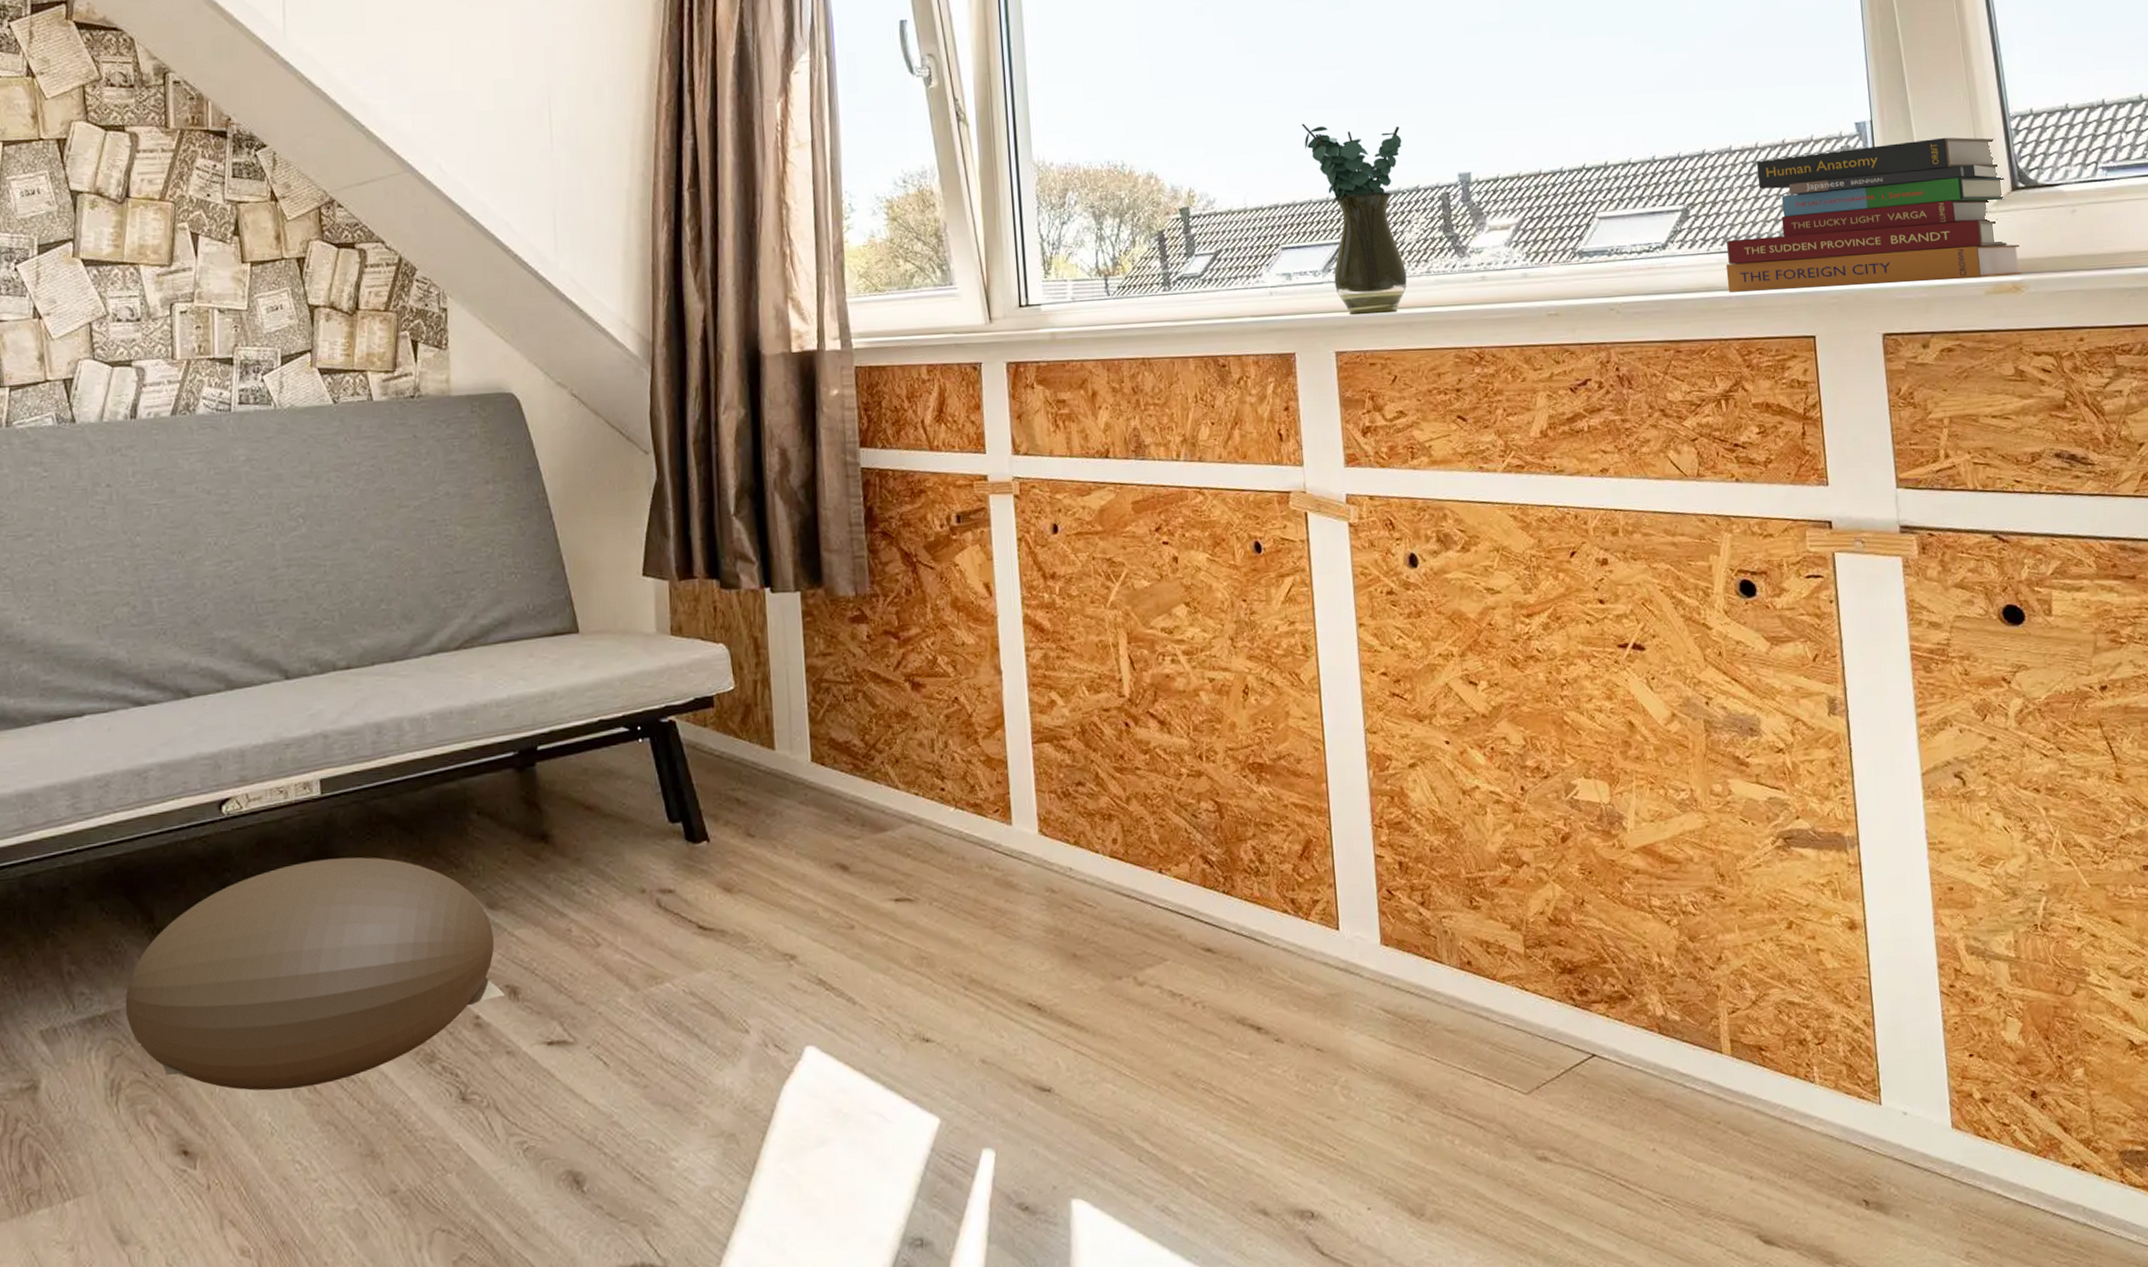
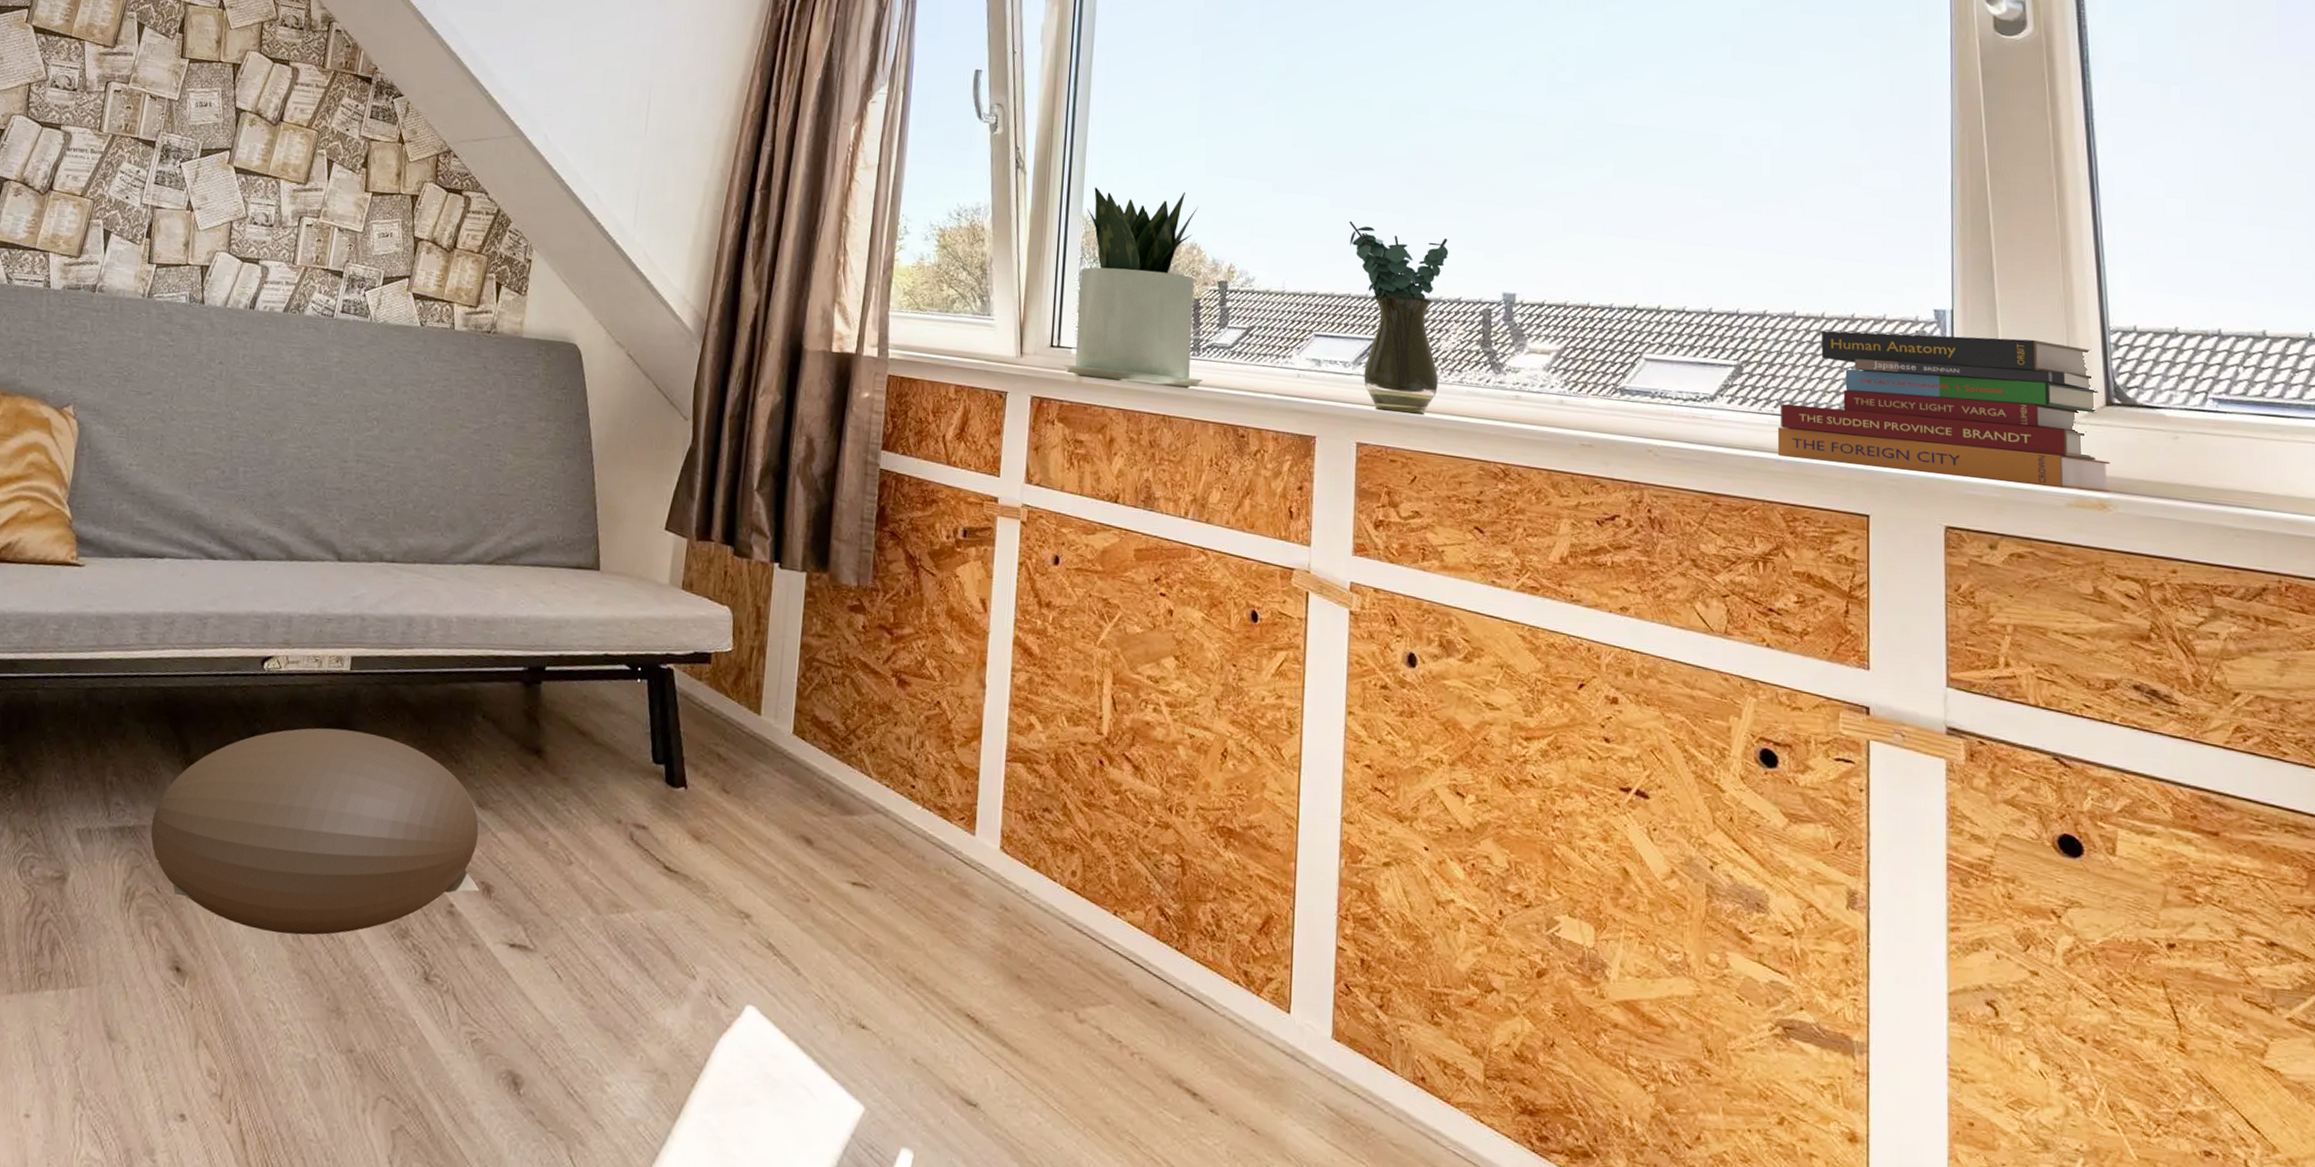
planter: none [1033,119,1177,334] -> present [1062,187,1203,389]

